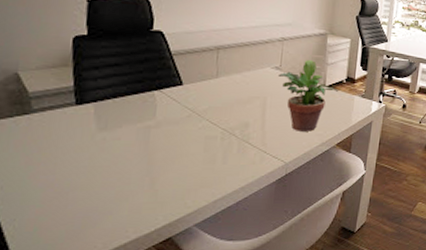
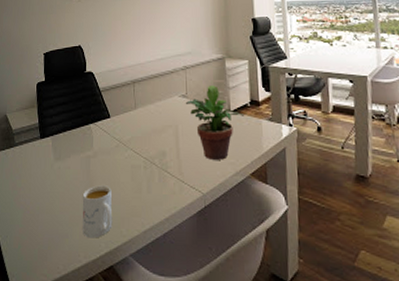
mug: none [133,158,177,213] -> present [82,185,113,238]

